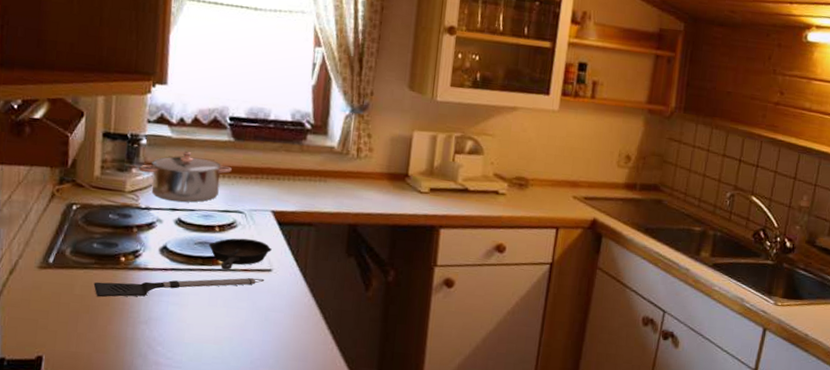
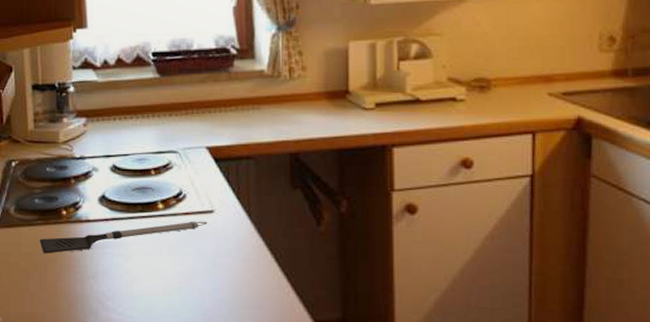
cooking pot: present [139,150,233,203] -> none [69,93,162,148]
frying pan: present [208,238,272,270] -> none [146,180,211,215]

